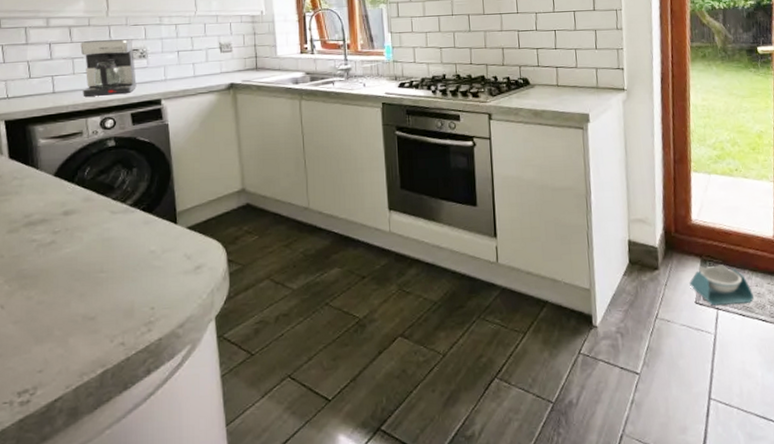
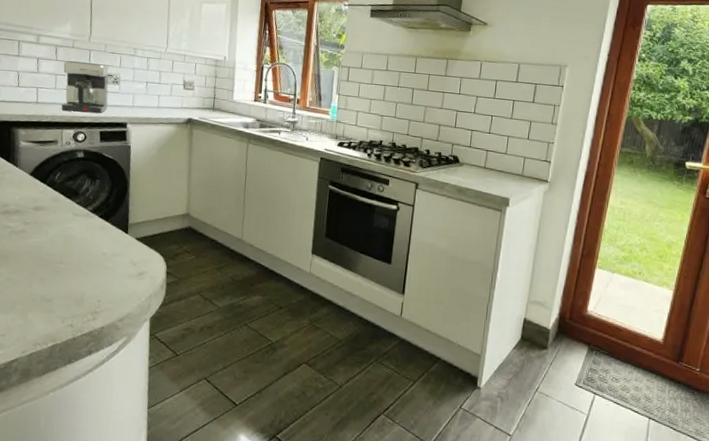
pet bowl: present [689,264,754,306] -> none [573,353,631,394]

